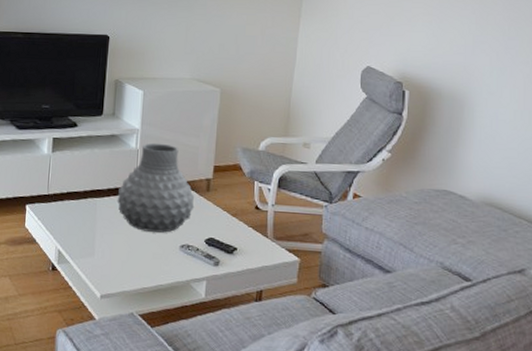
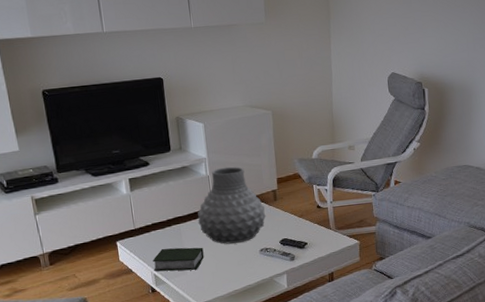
book: none [59,222,117,254] -> present [153,247,204,272]

